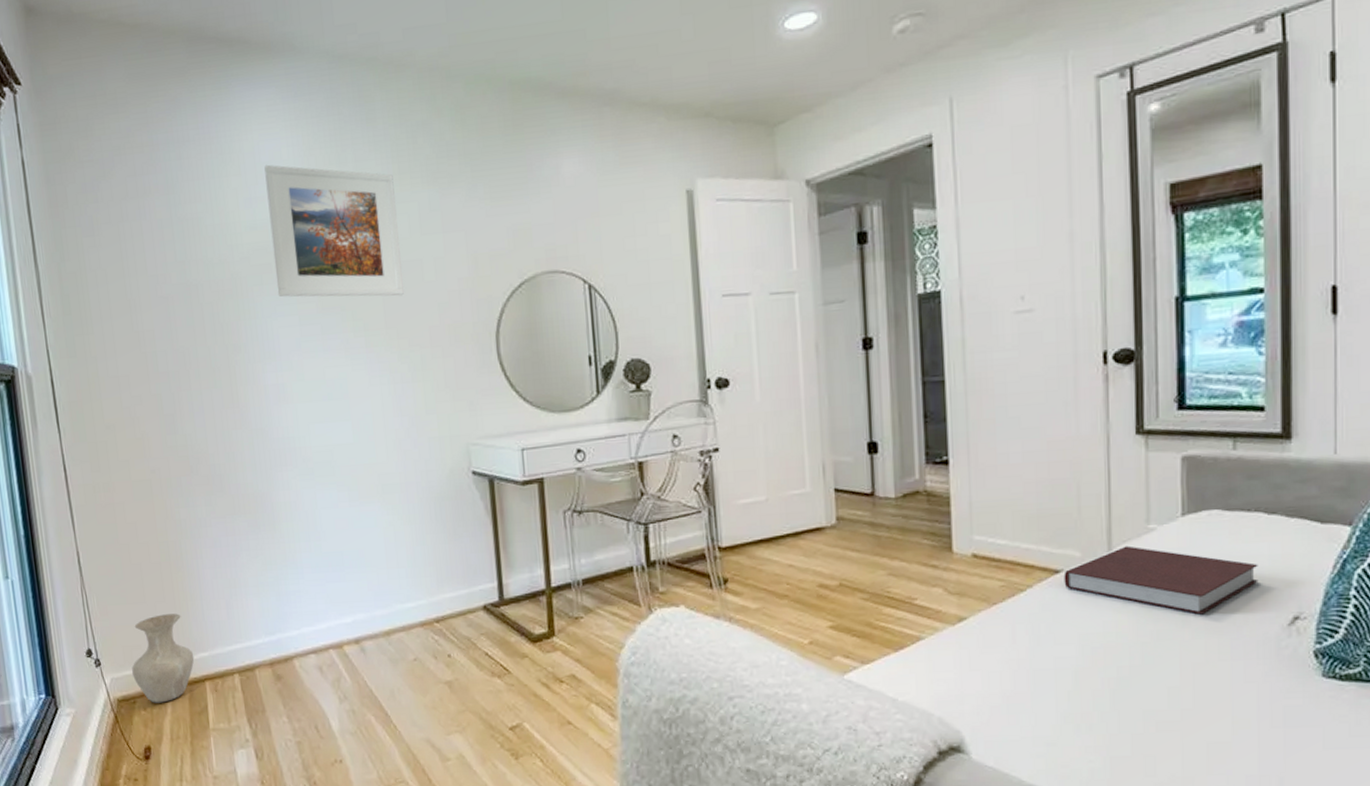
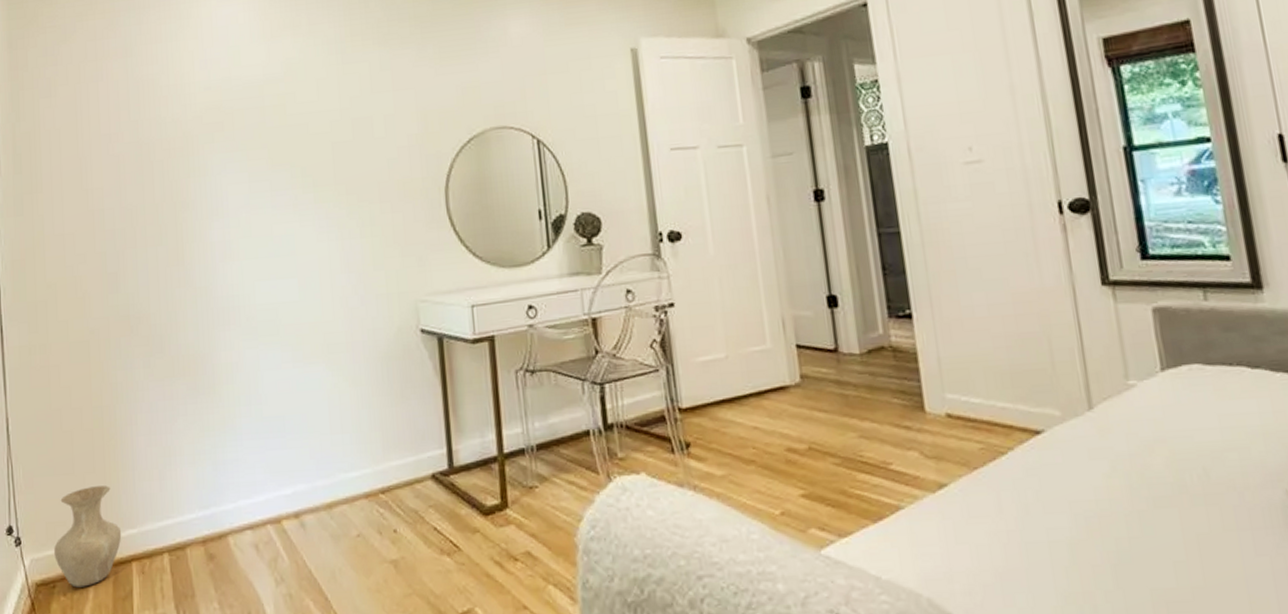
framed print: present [264,164,404,297] -> none [221,28,353,155]
notebook: present [1064,545,1259,615] -> none [1045,403,1253,479]

